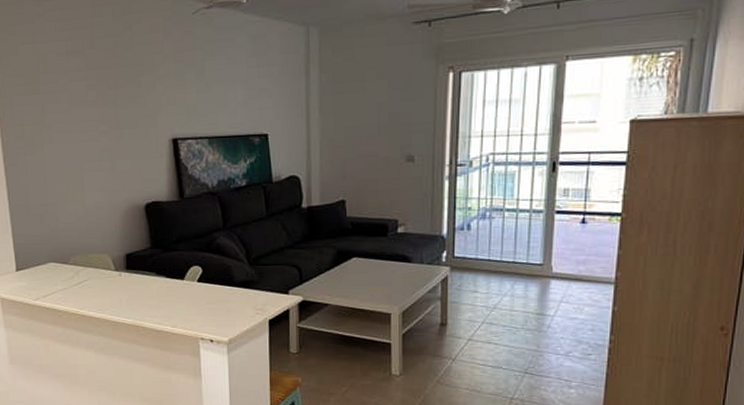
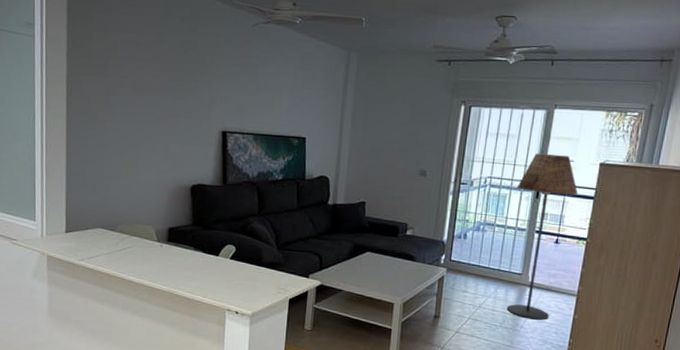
floor lamp: none [527,116,605,317] -> present [507,153,578,320]

